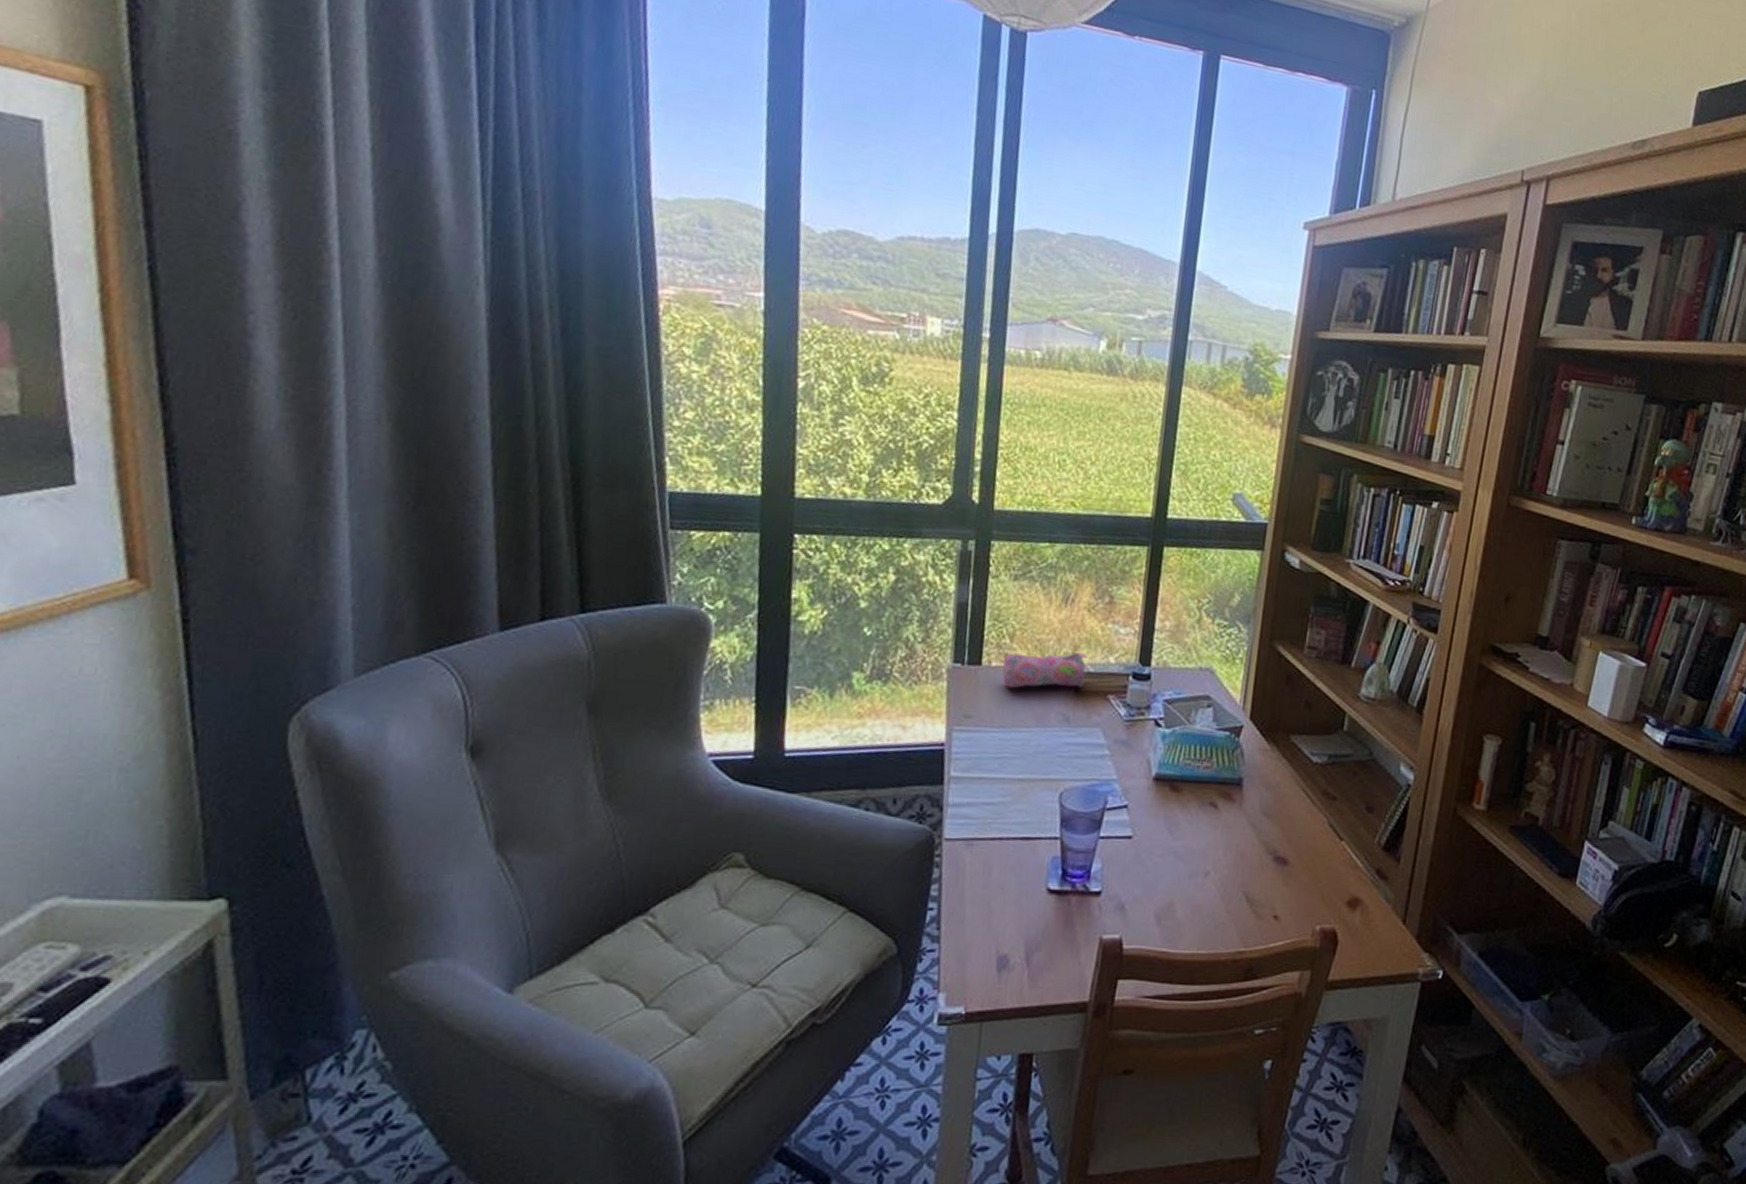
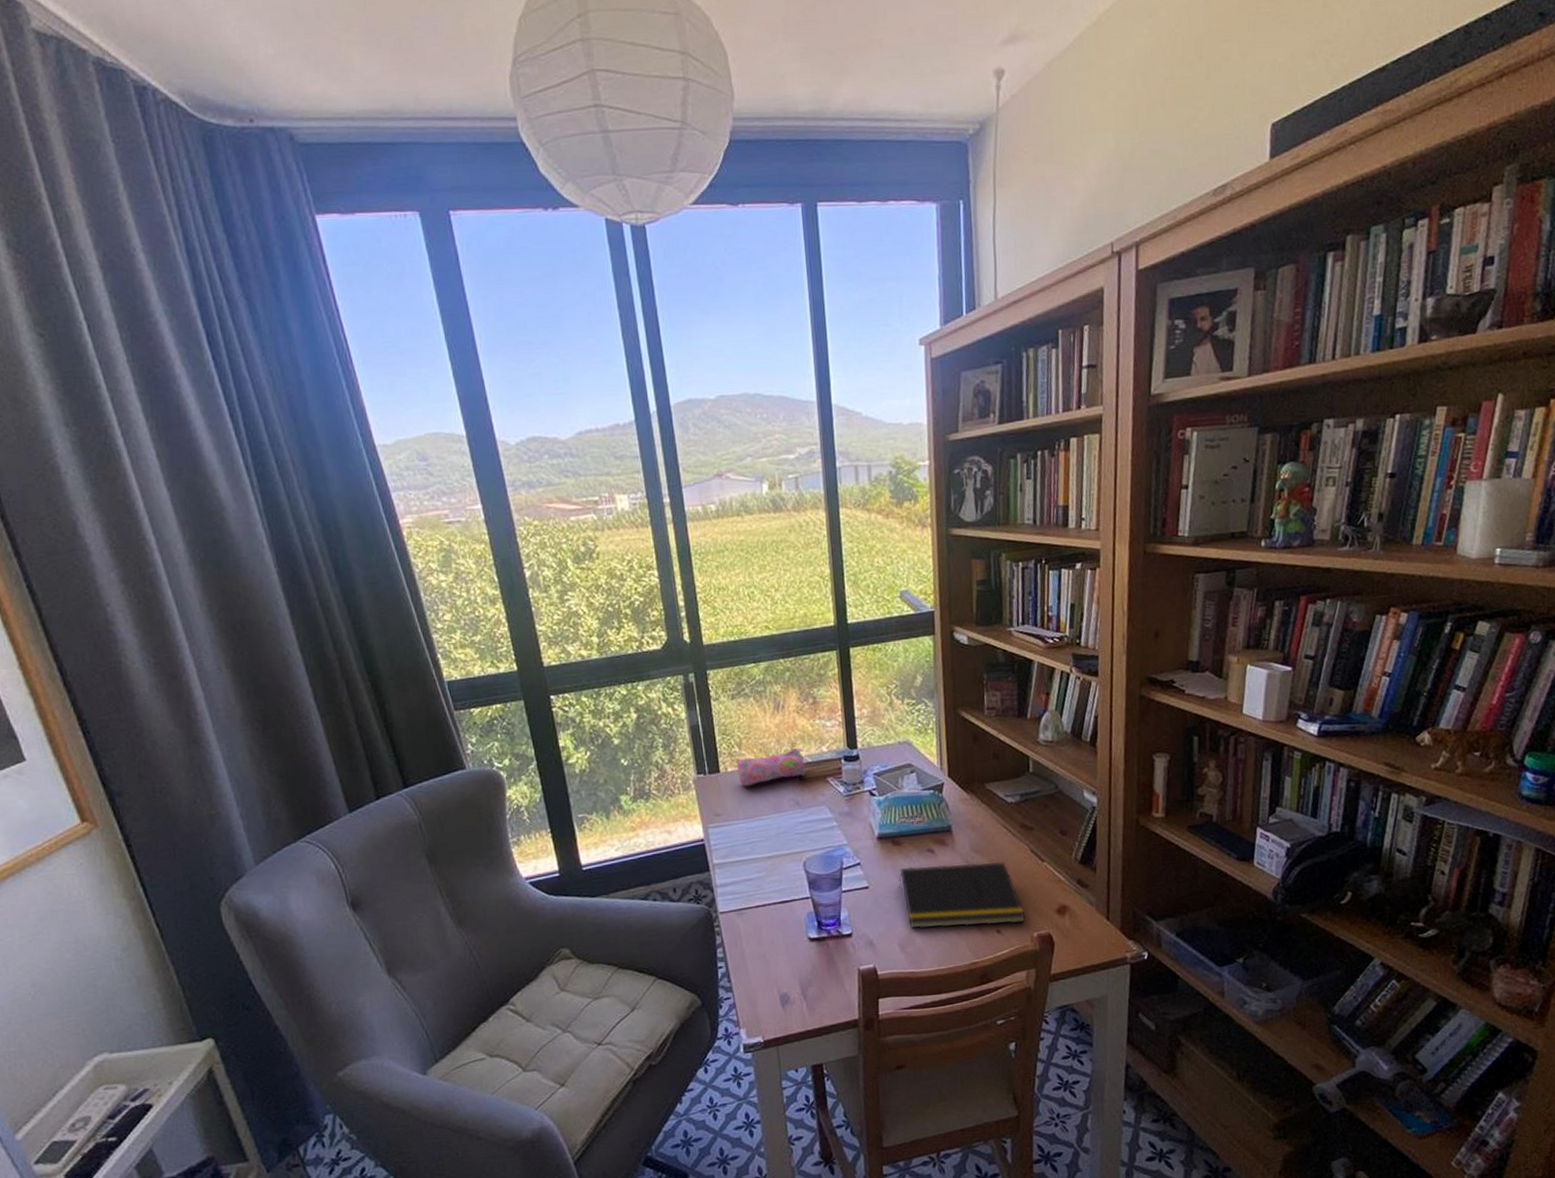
notepad: none [1168,820,1311,911] -> present [899,861,1026,929]

